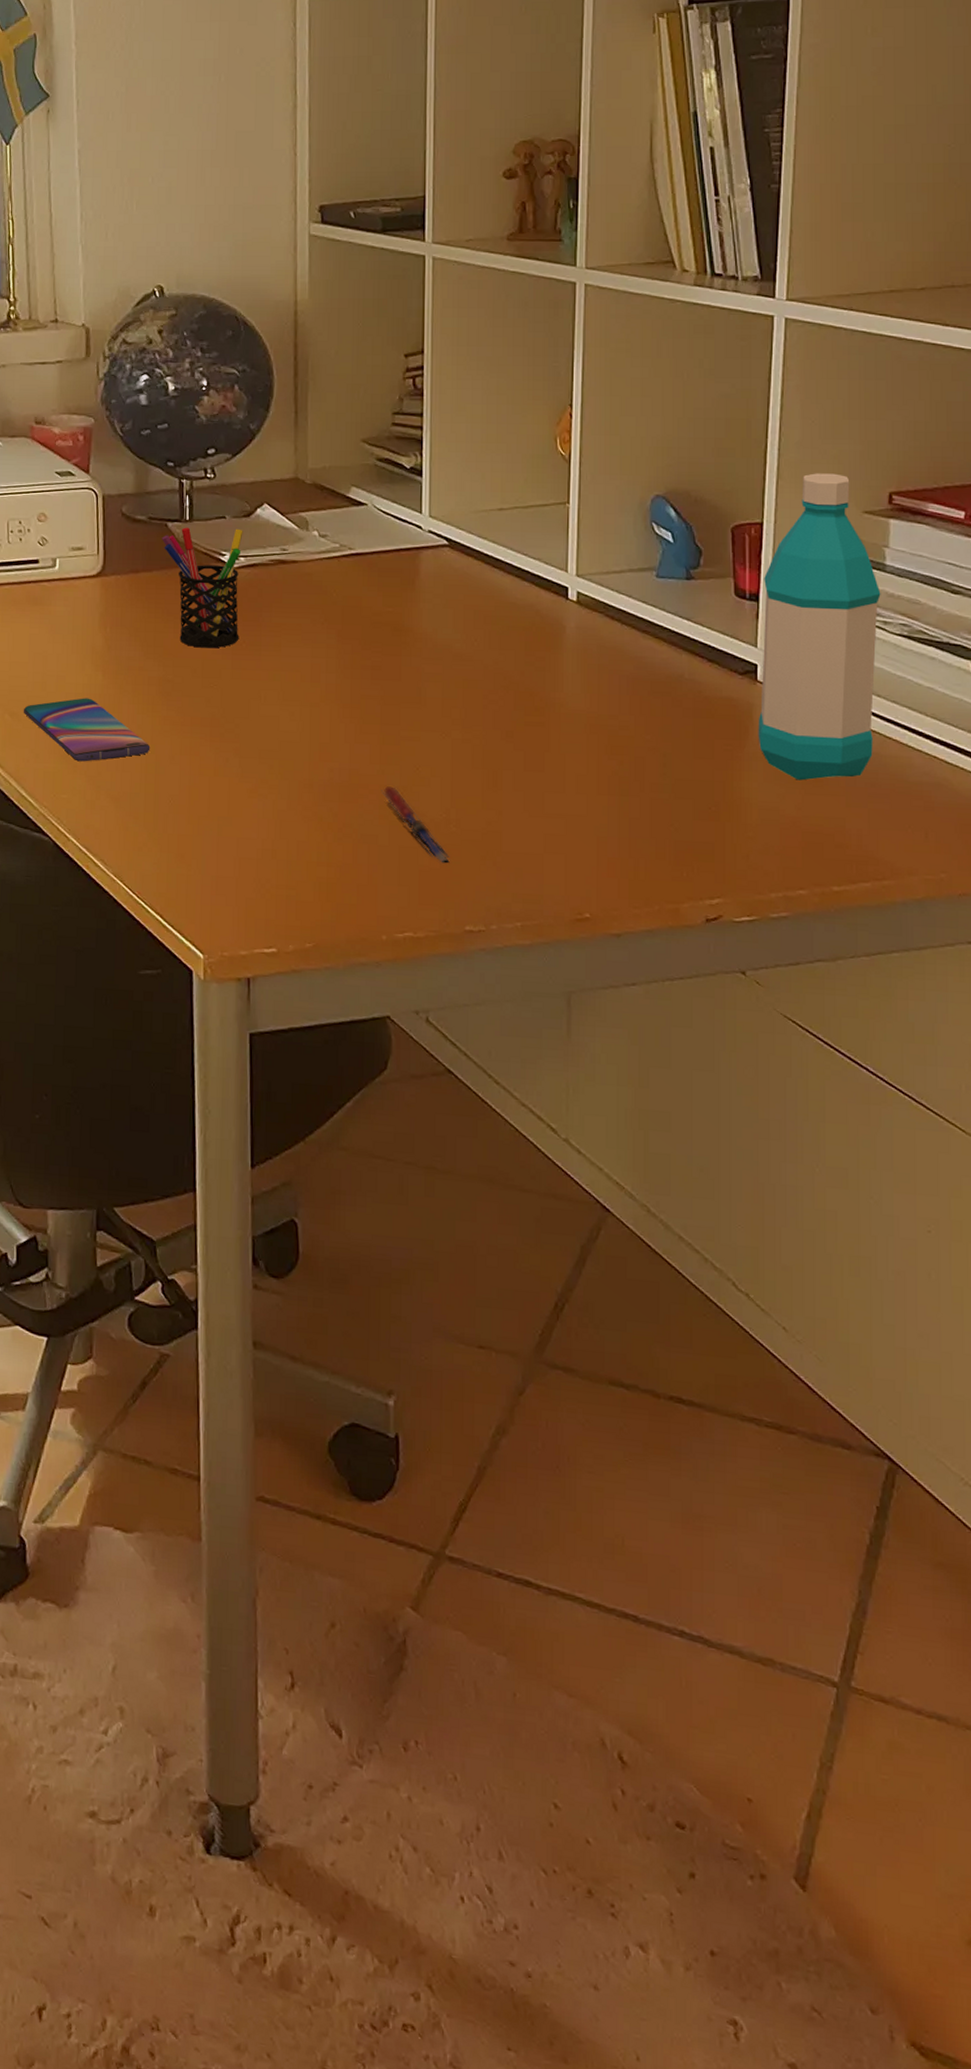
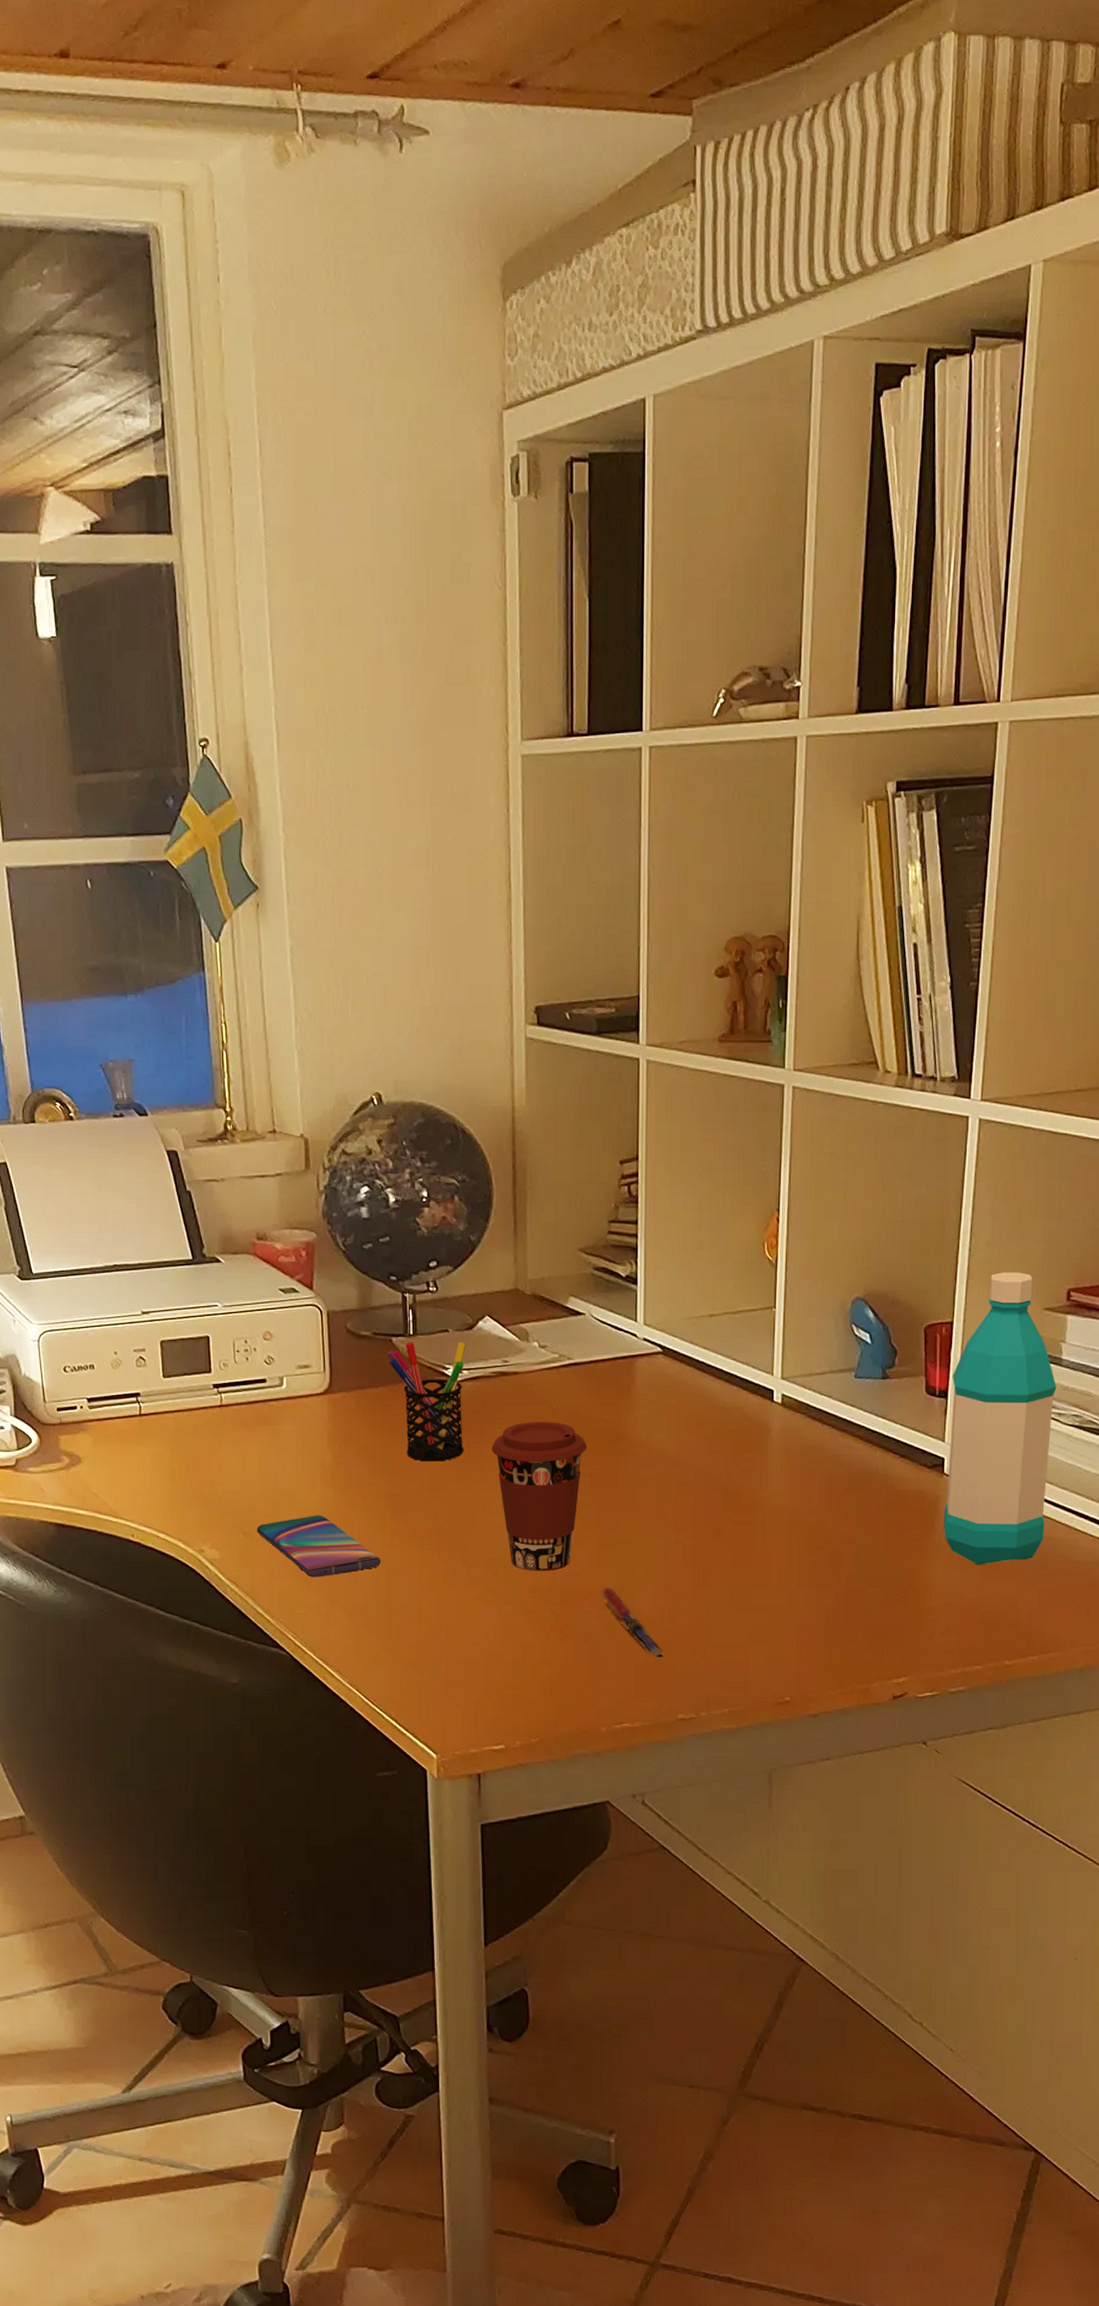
coffee cup: none [268,611,369,766] -> present [491,1421,588,1571]

